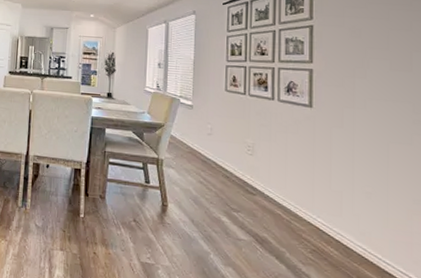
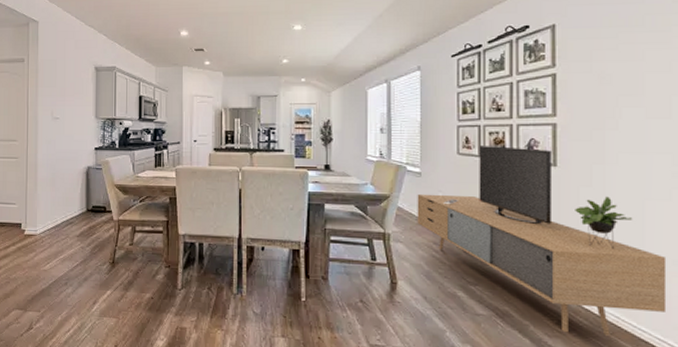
media console: none [187,84,408,267] -> present [417,144,667,336]

